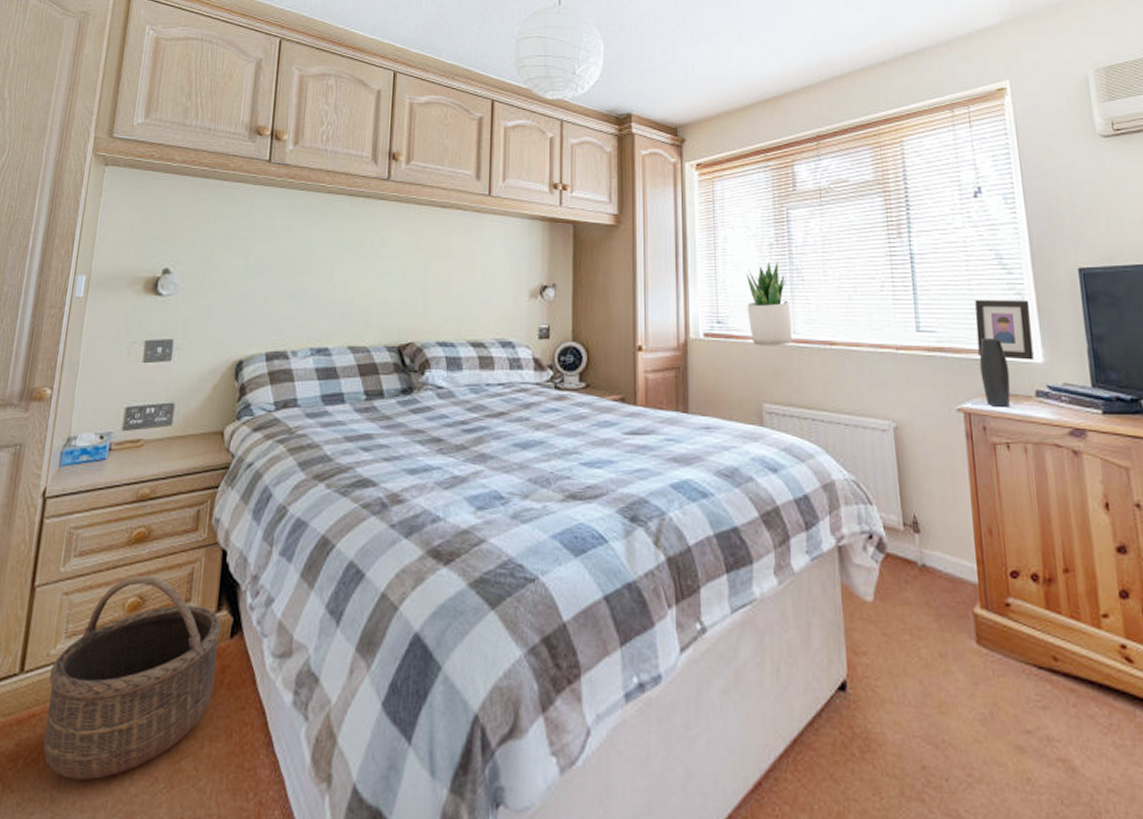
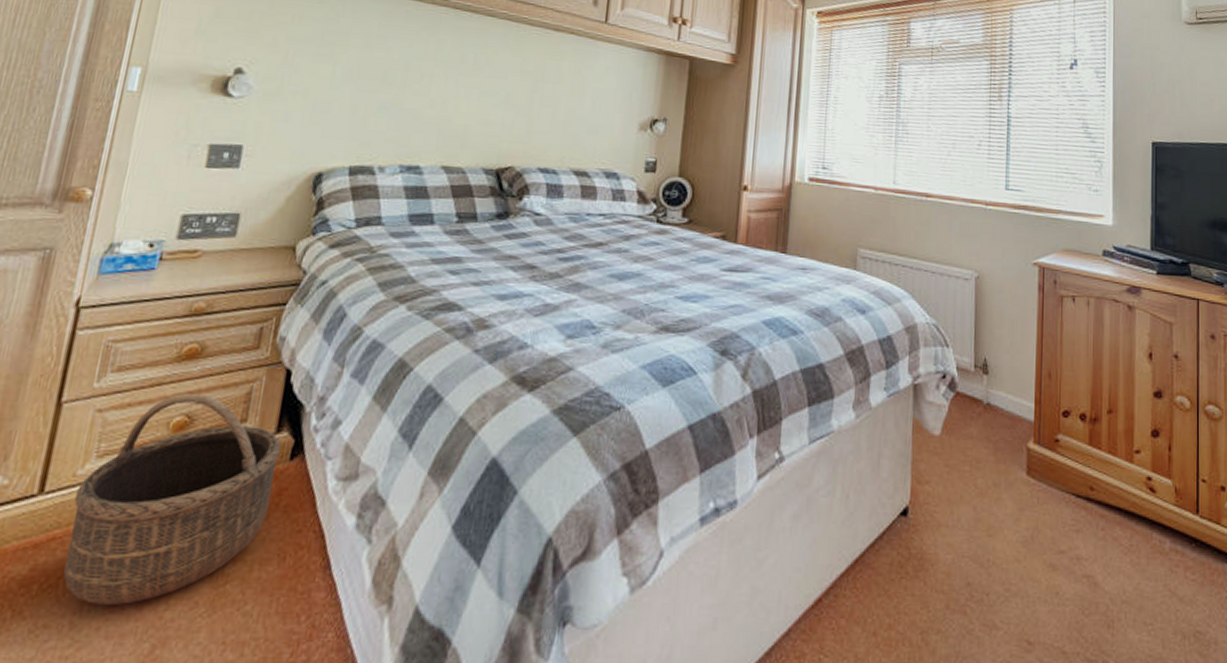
planter: present [745,262,793,346] -> none [852,113,893,195]
picture frame: present [975,299,1034,360] -> none [1058,163,1107,223]
vase: present [979,339,1011,407] -> none [1057,200,1083,264]

